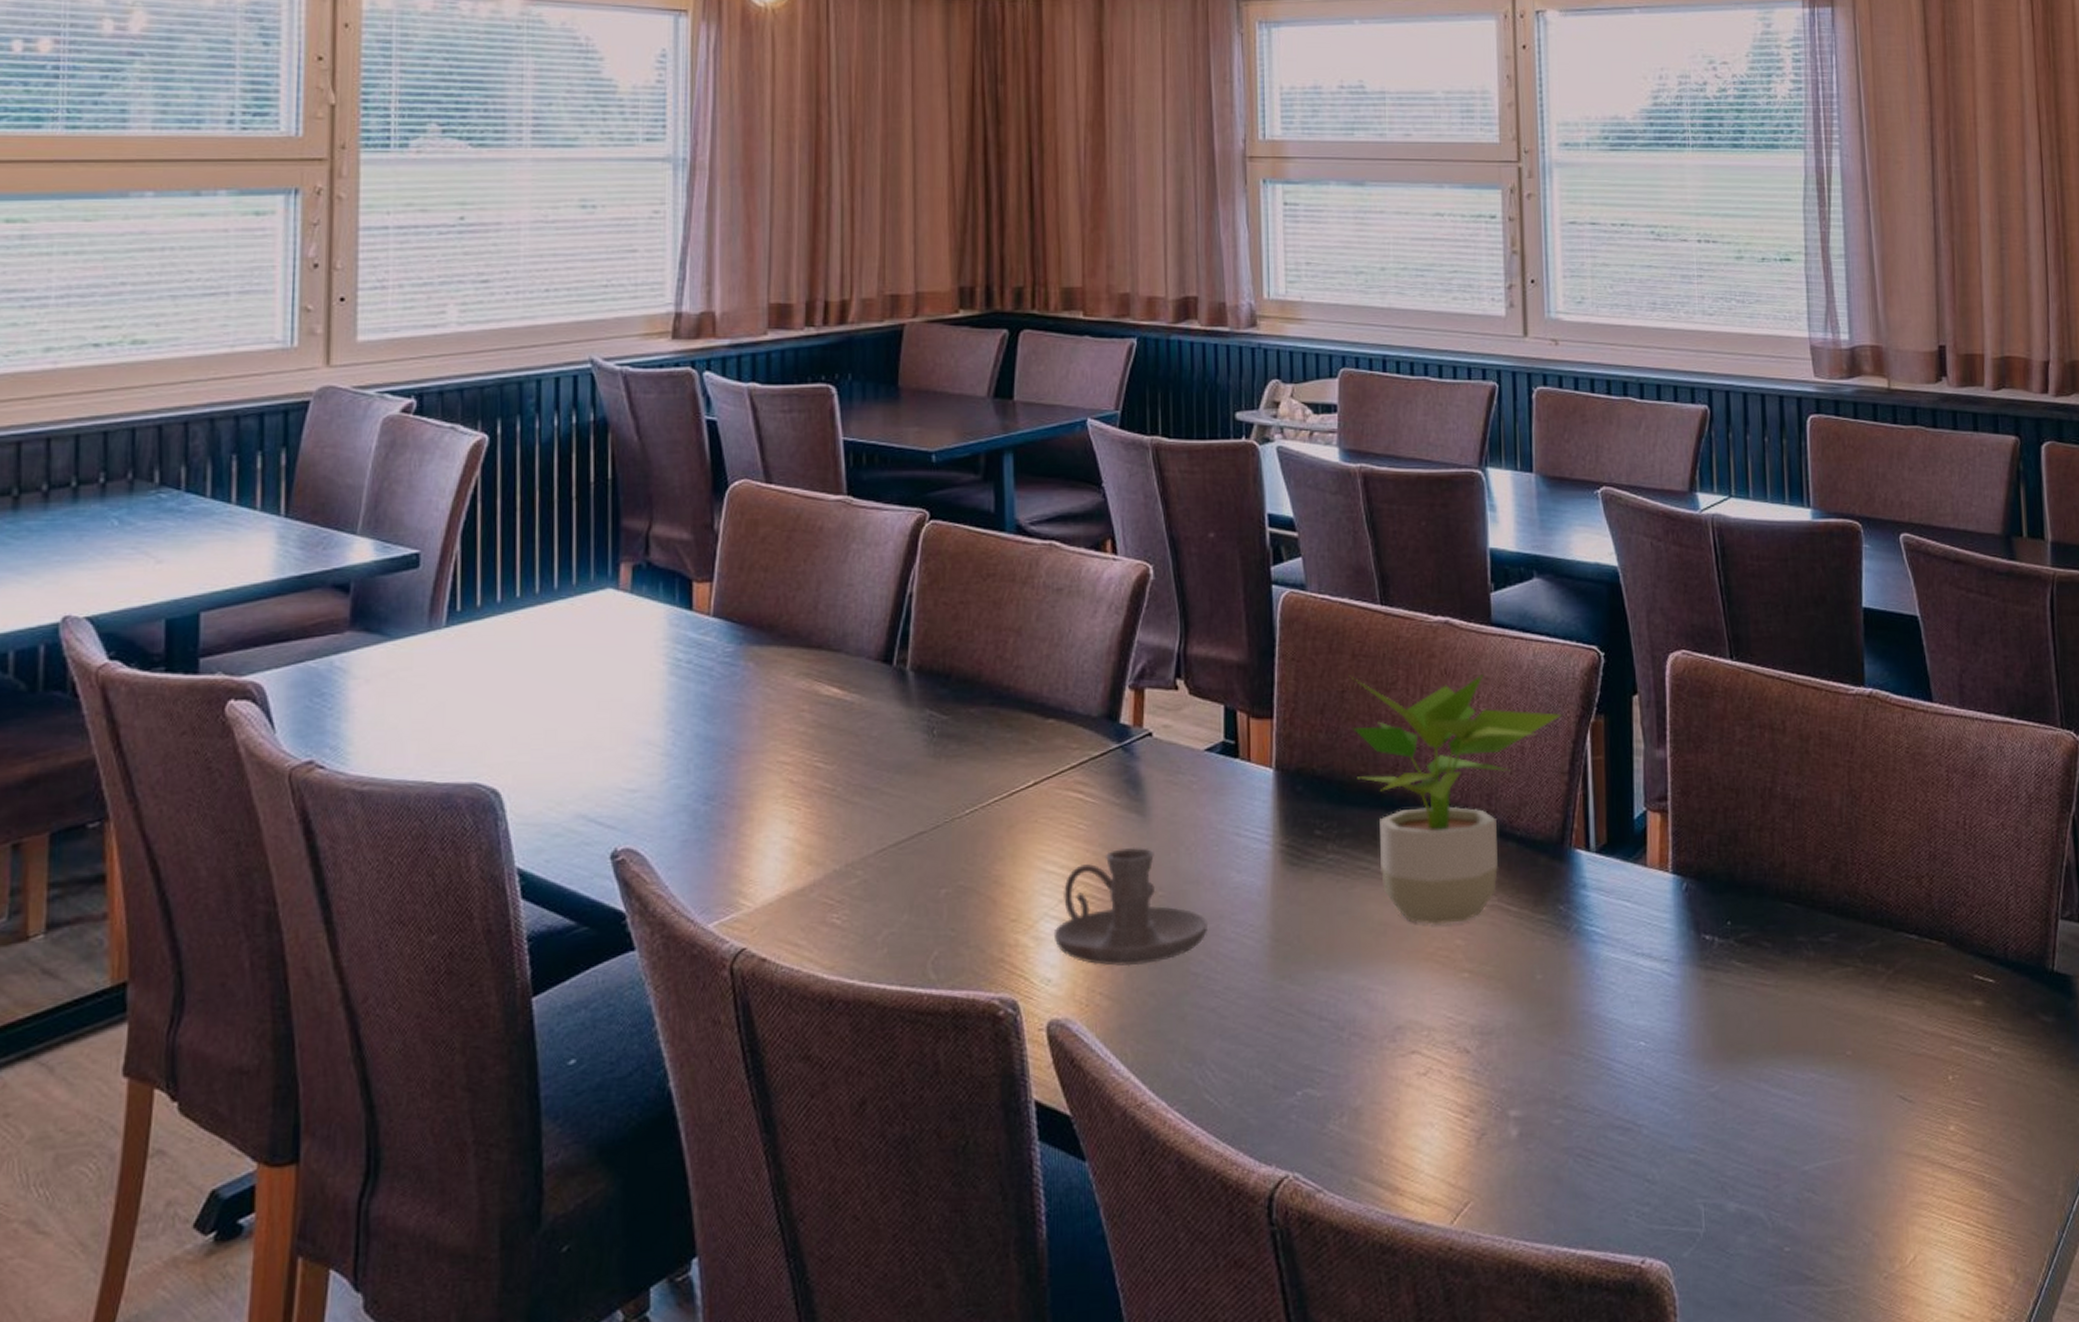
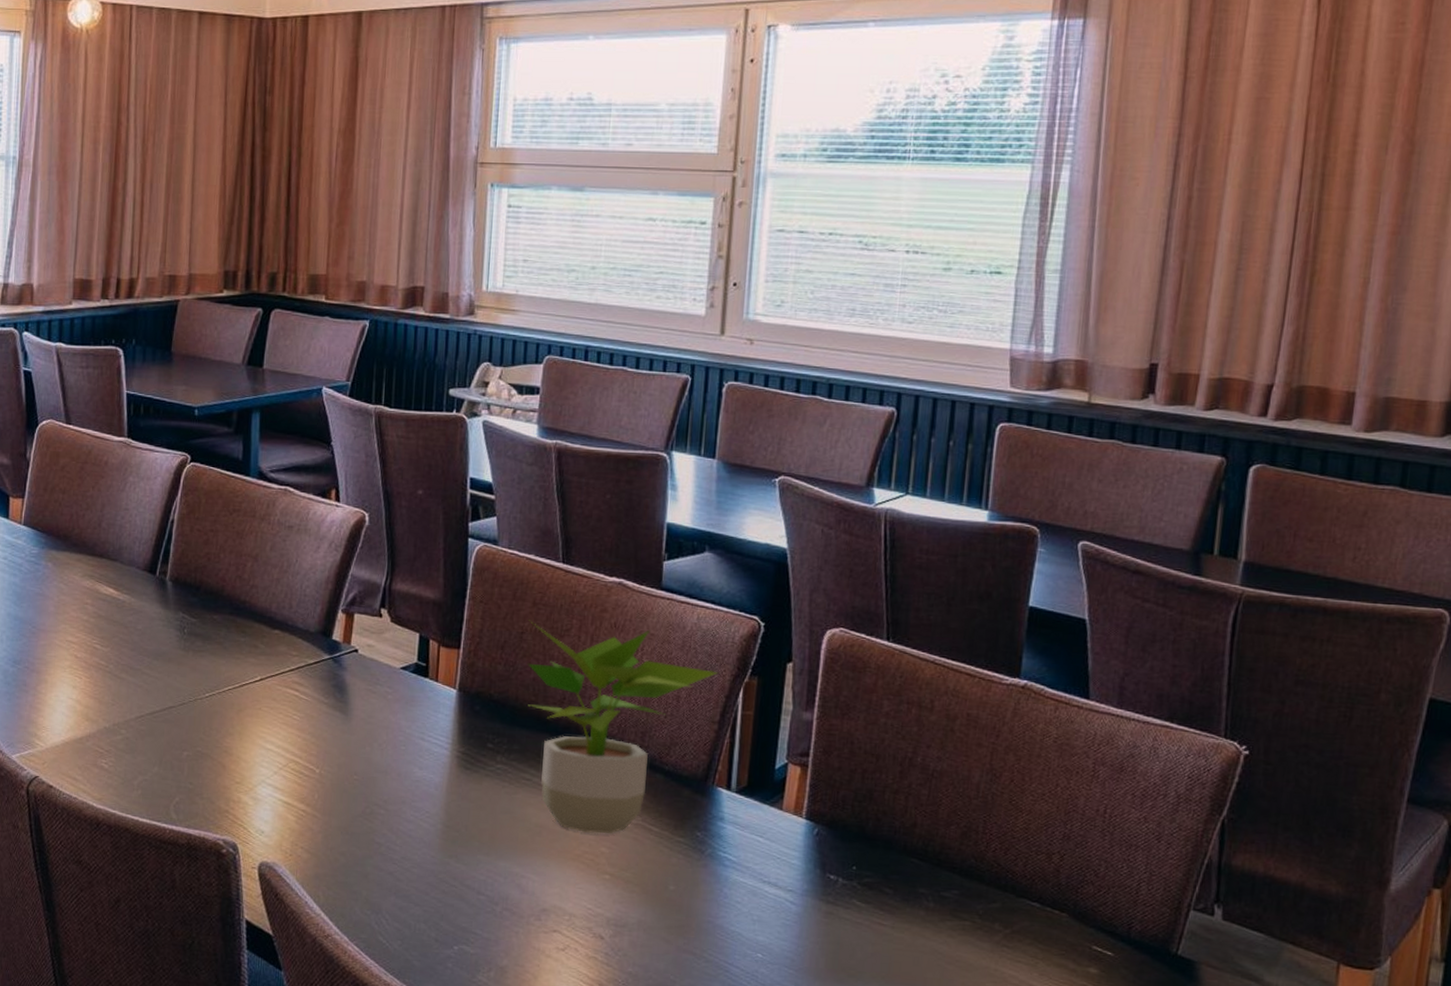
candle holder: present [1053,847,1209,966] -> none [268,738,393,831]

